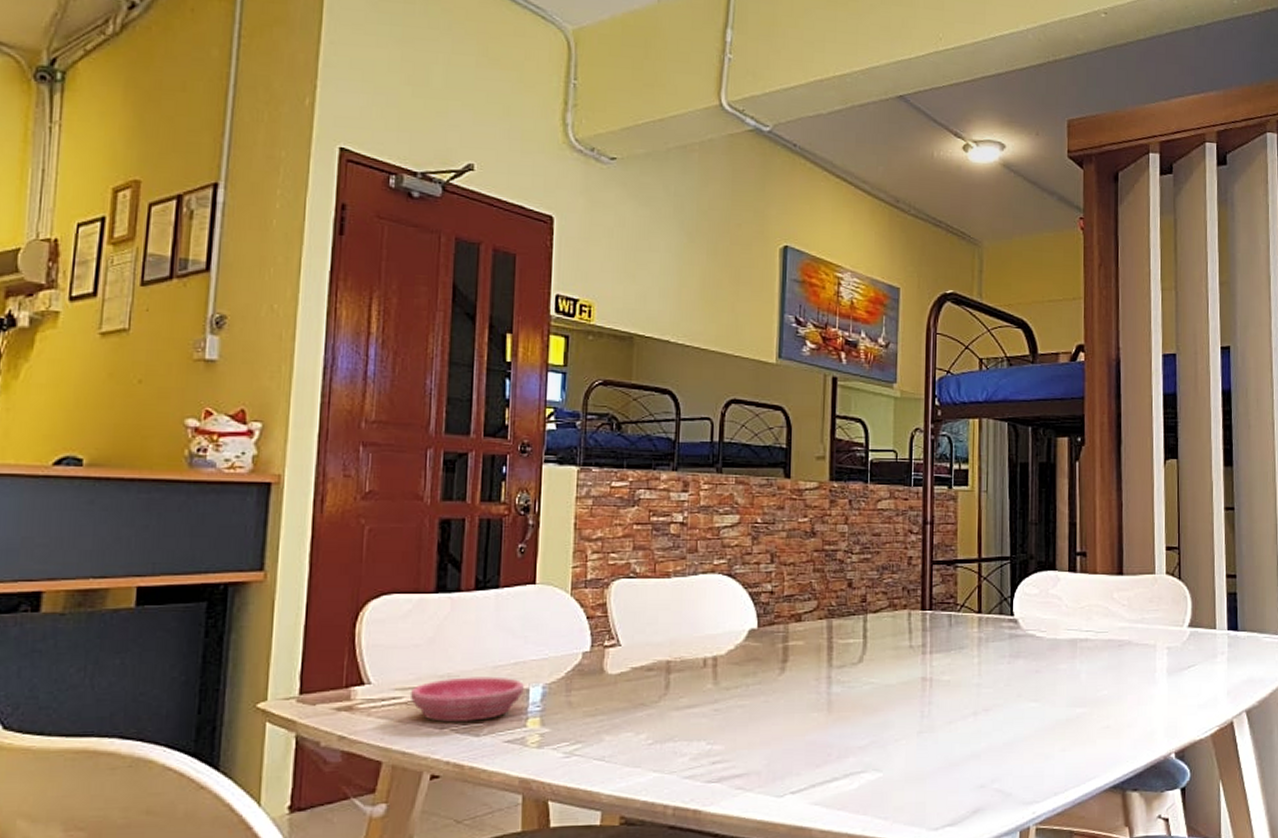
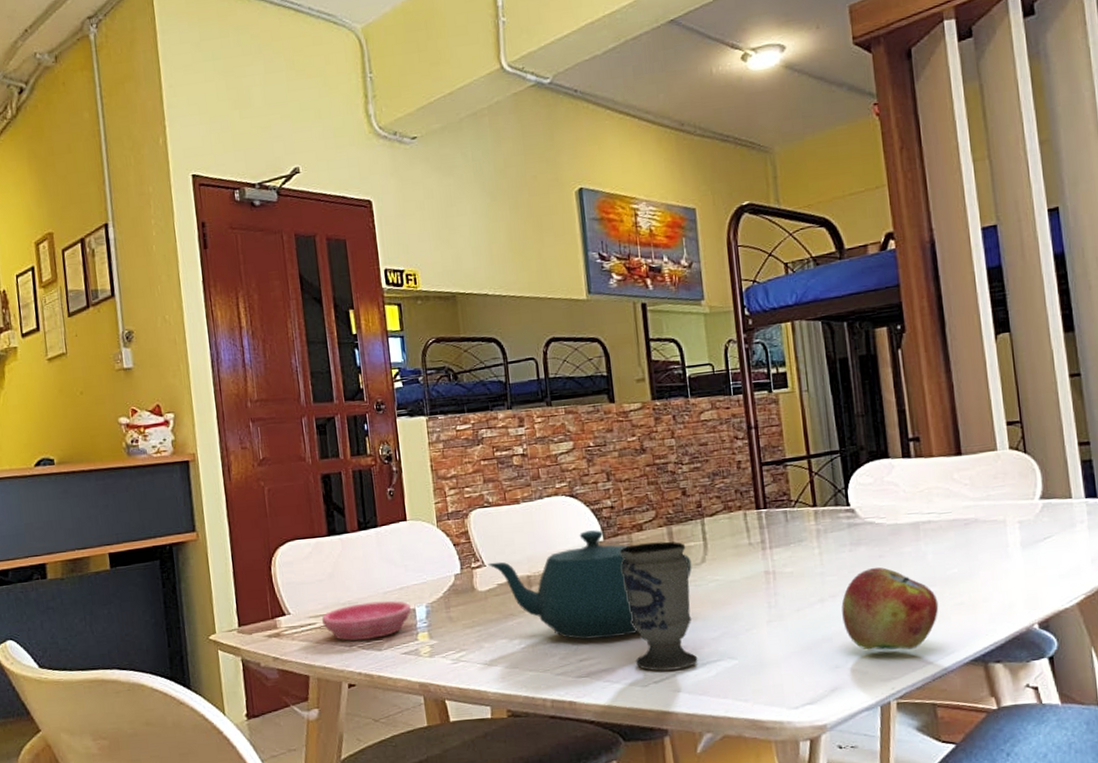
teapot: none [623,616,848,740] -> present [487,530,692,640]
cup: none [772,636,845,780] -> present [620,541,698,671]
fruit: none [993,682,1086,772] -> present [841,567,939,650]

